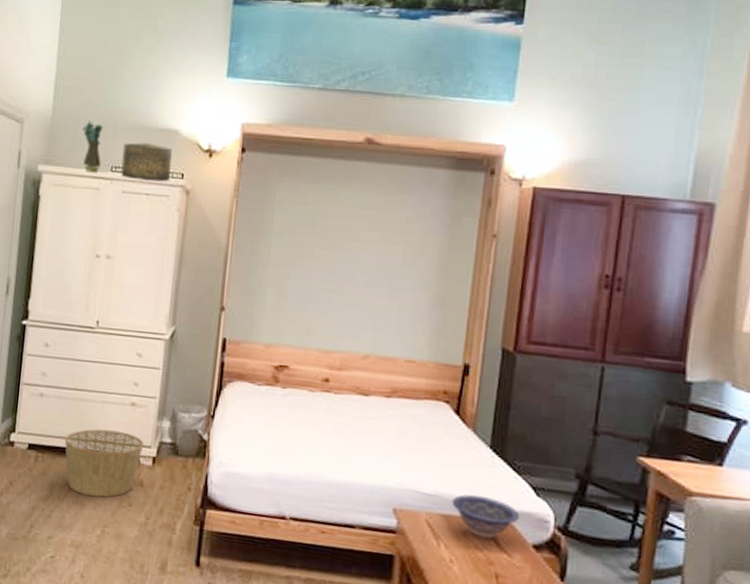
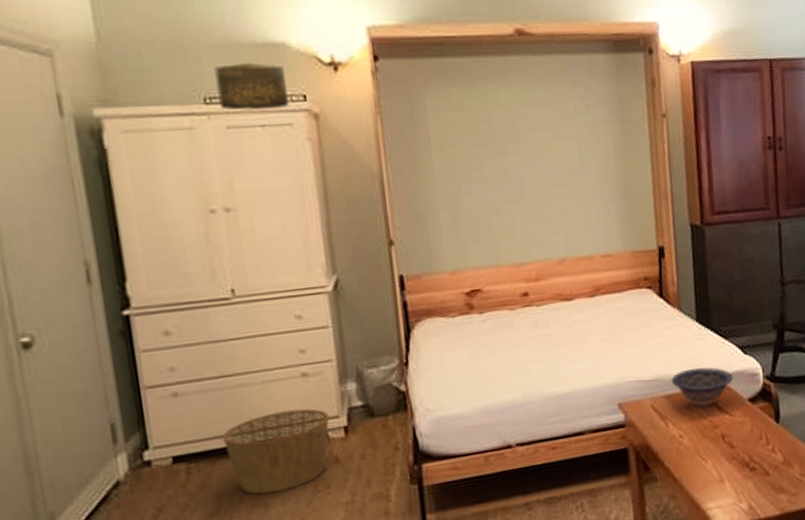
vase: present [82,120,103,173] -> none [148,43,188,110]

